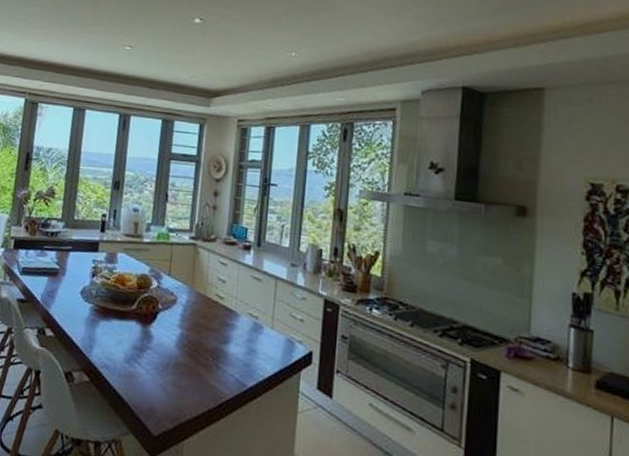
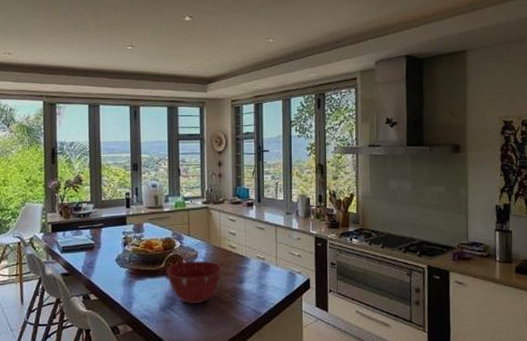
mixing bowl: none [137,306,205,362] -> present [166,260,222,305]

